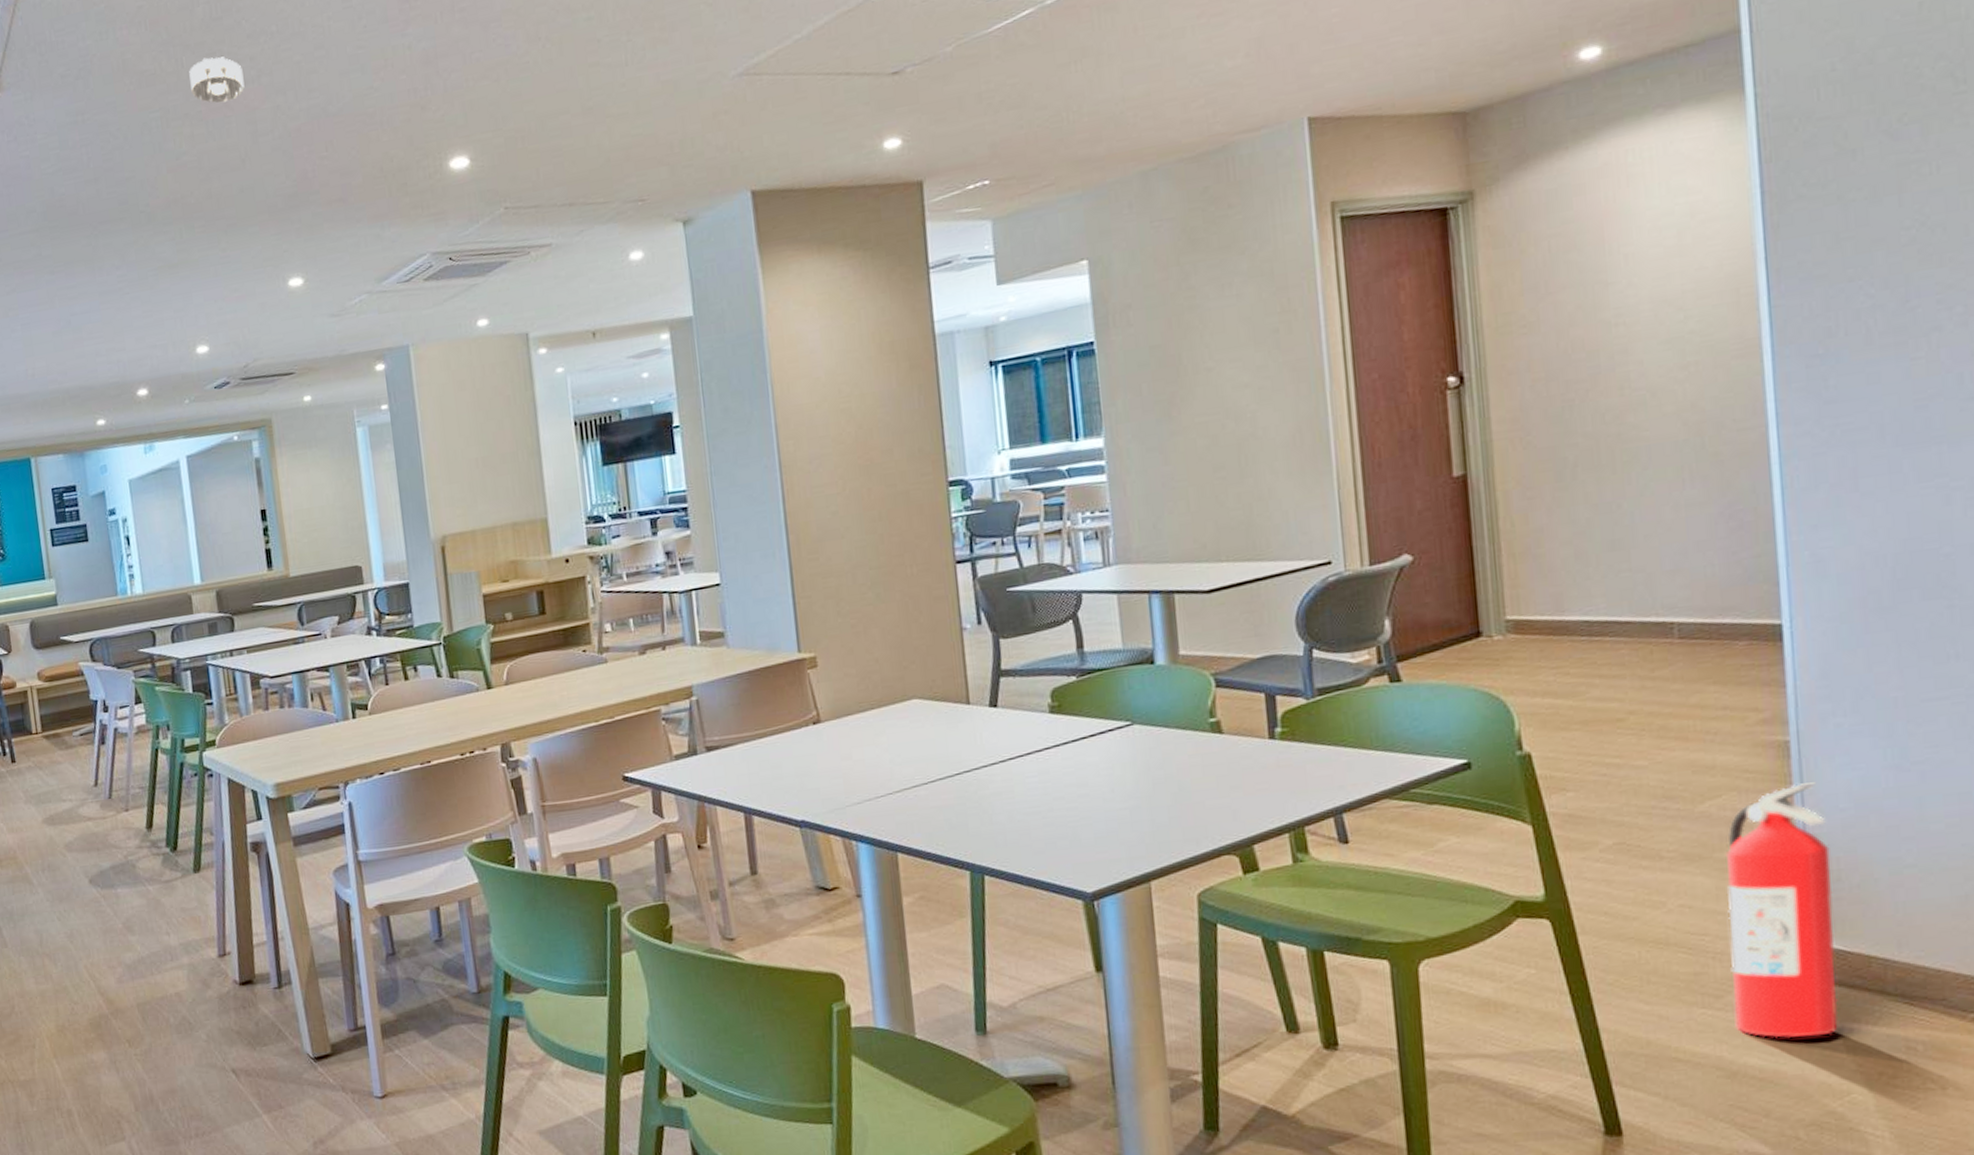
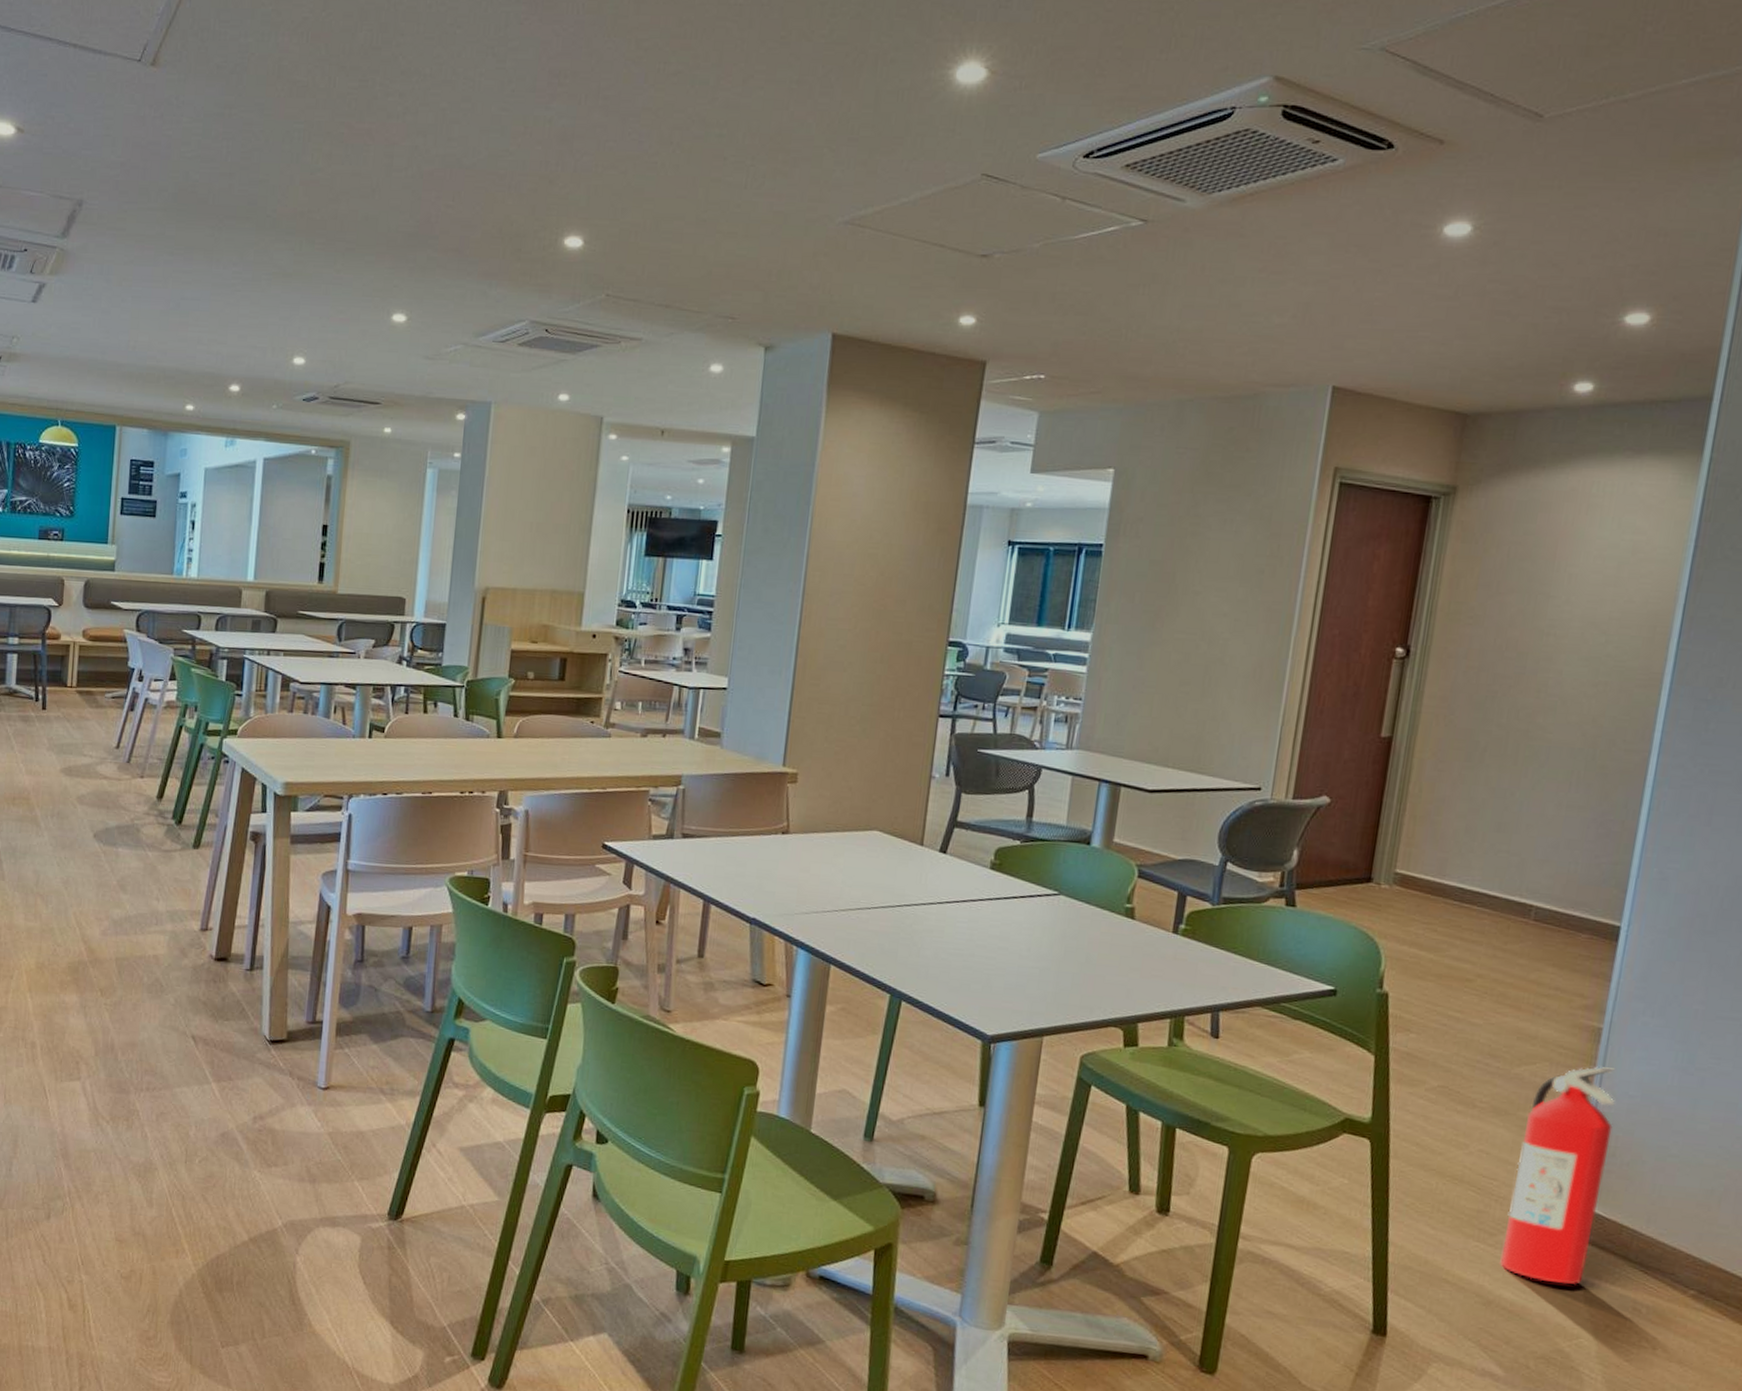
smoke detector: present [189,56,245,104] -> none [338,83,390,130]

